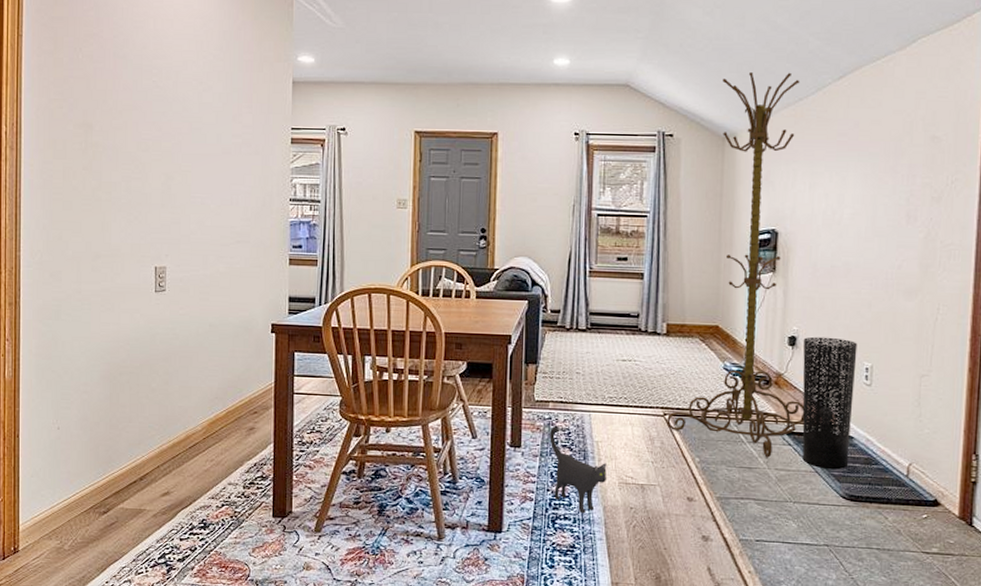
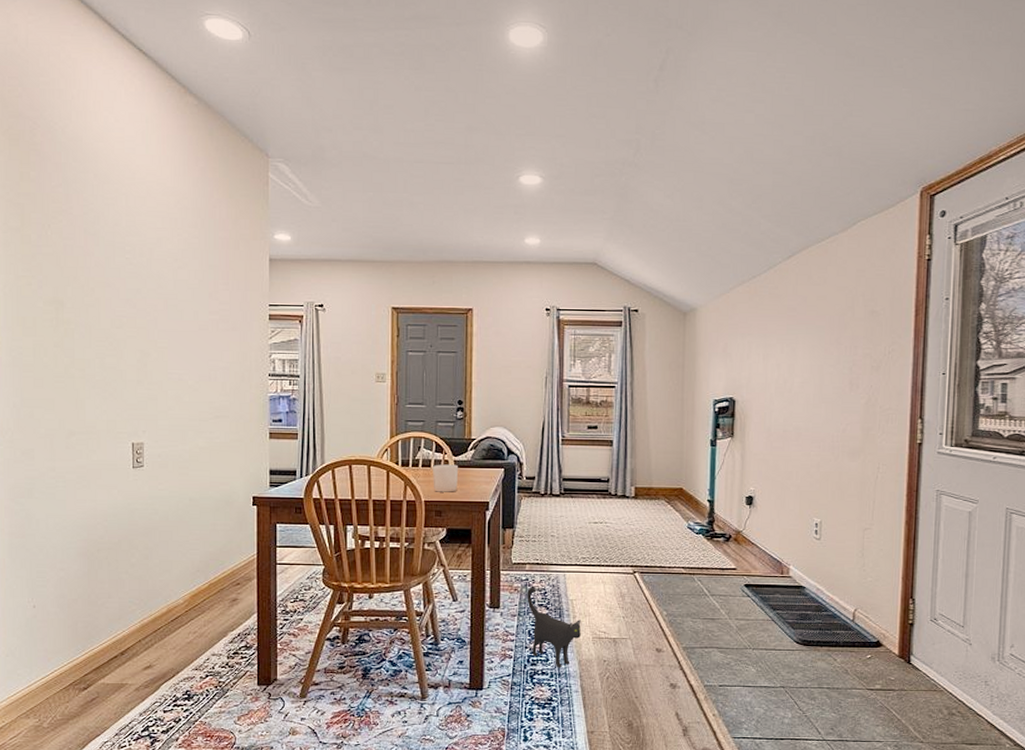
mug: none [453,294,481,324] -> present [433,464,459,492]
coat rack: present [667,72,812,458] -> none [636,251,768,609]
umbrella stand: present [802,336,857,470] -> none [759,496,808,618]

